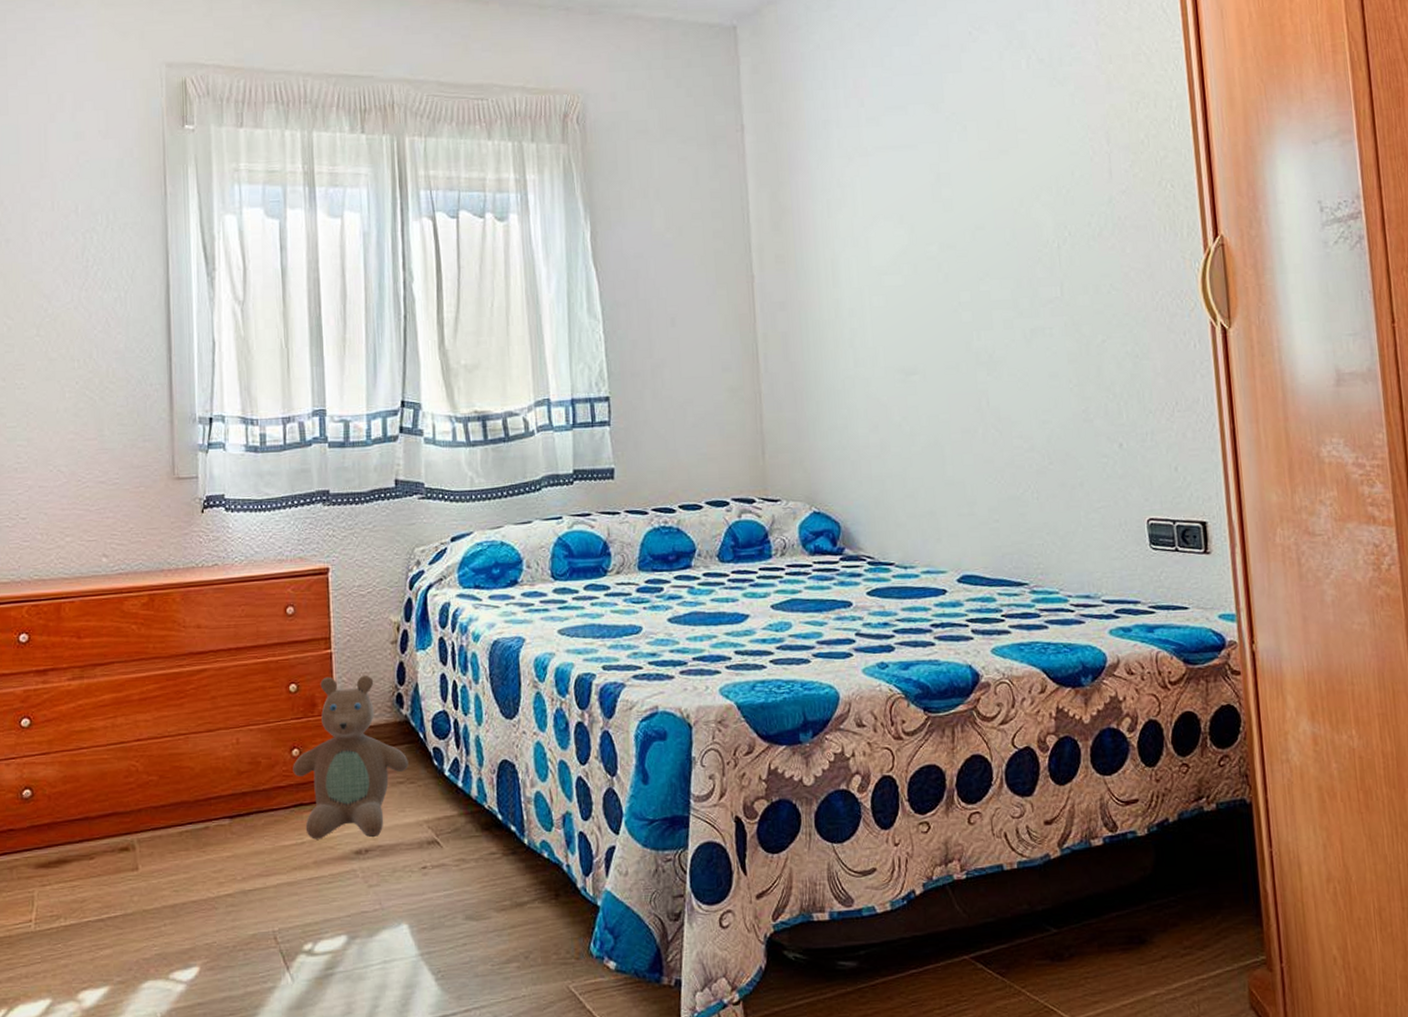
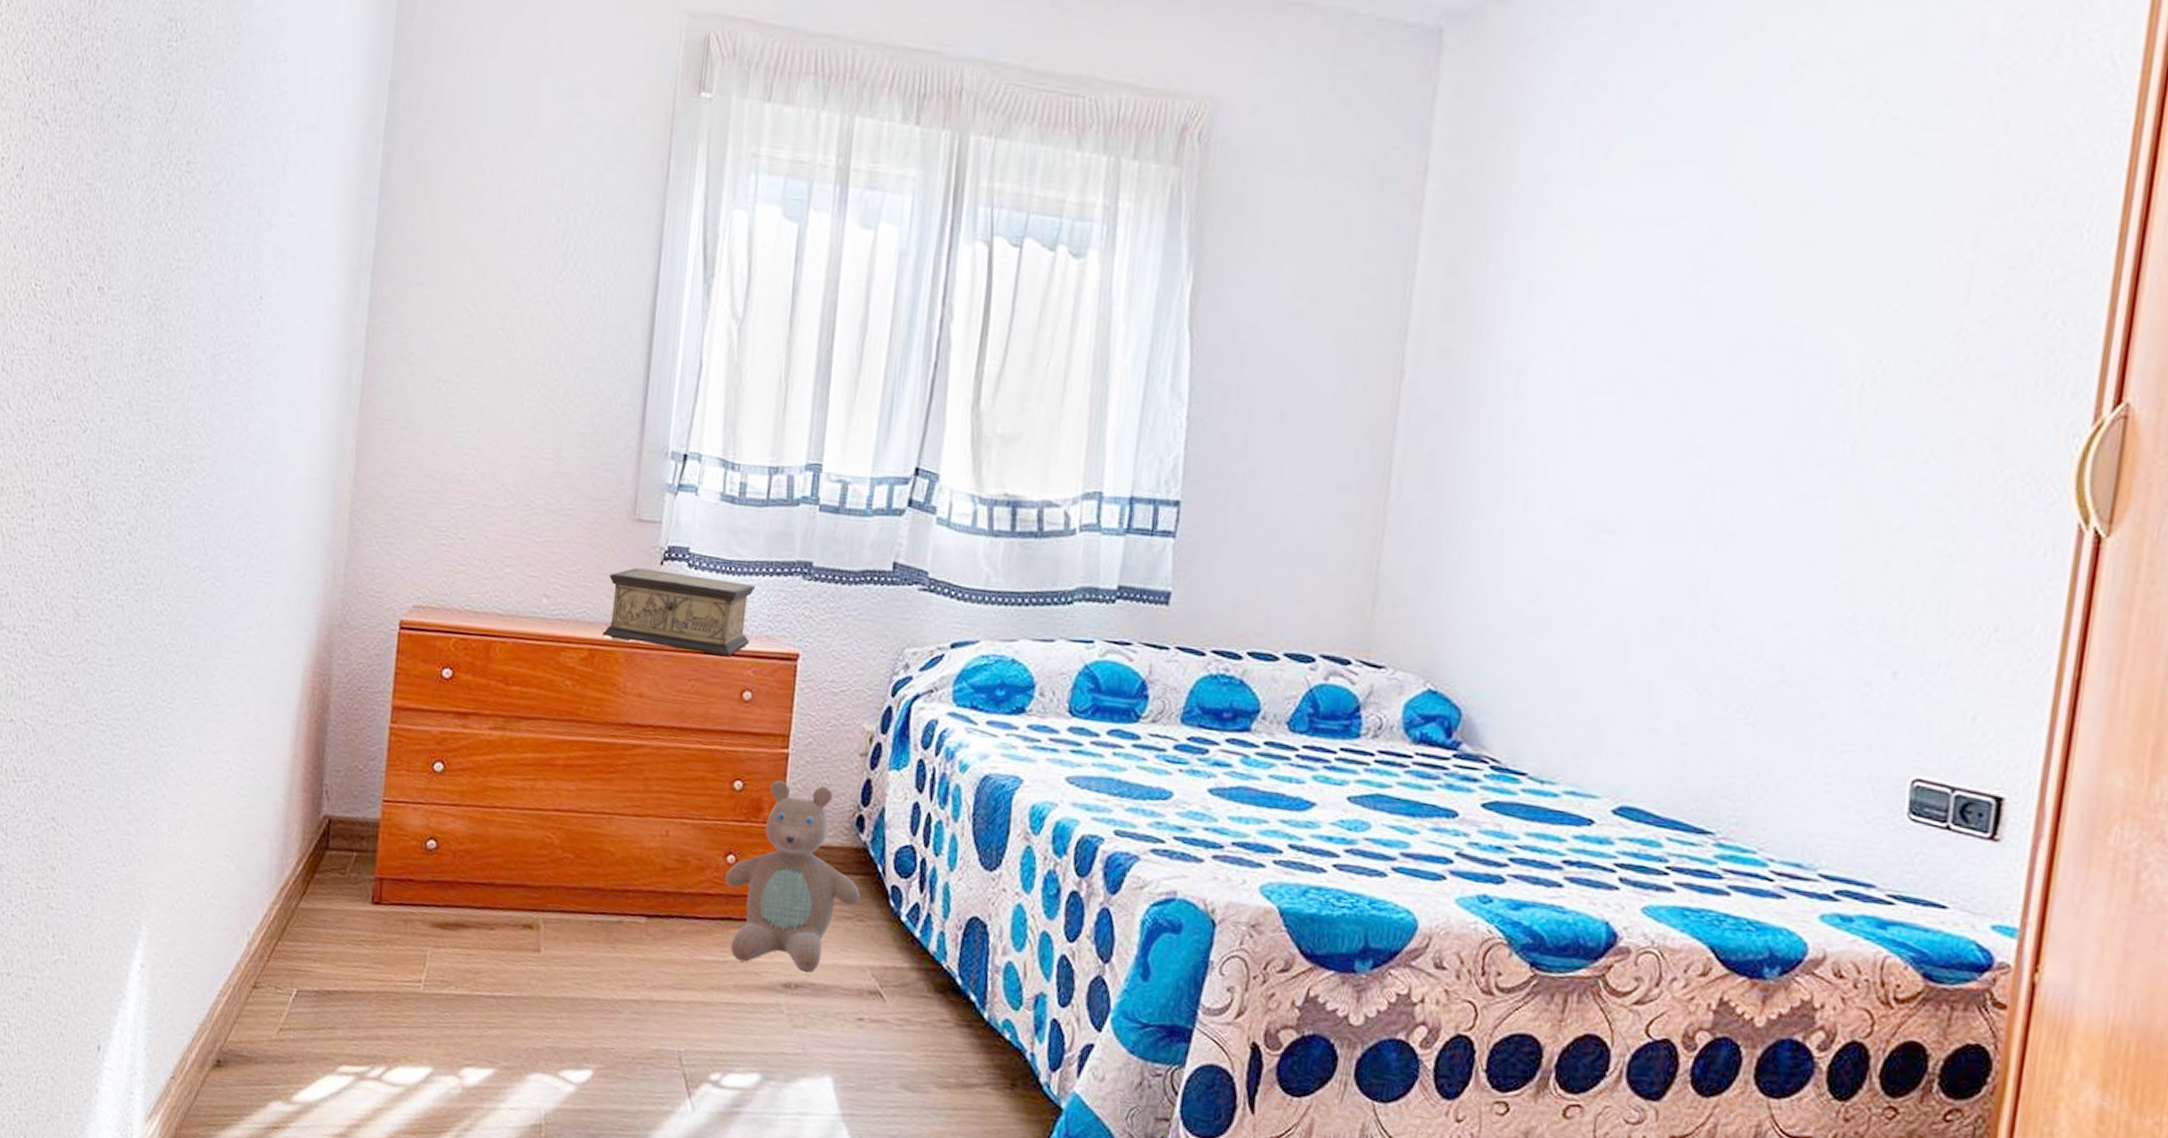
decorative box: none [158,516,286,583] -> present [602,567,756,657]

